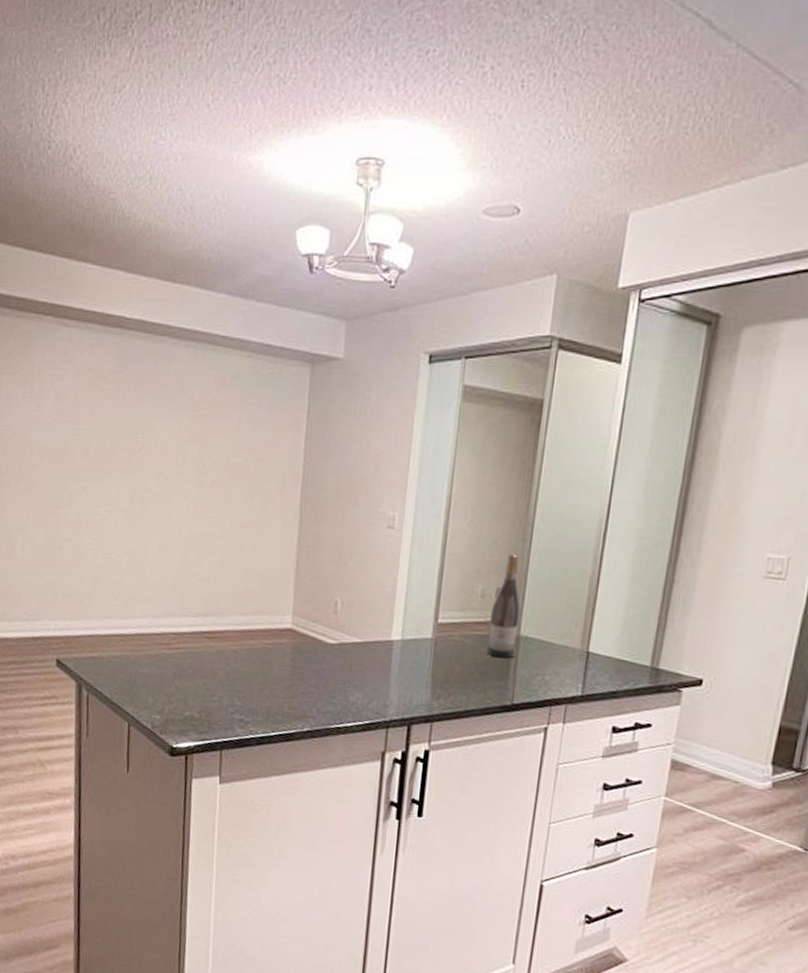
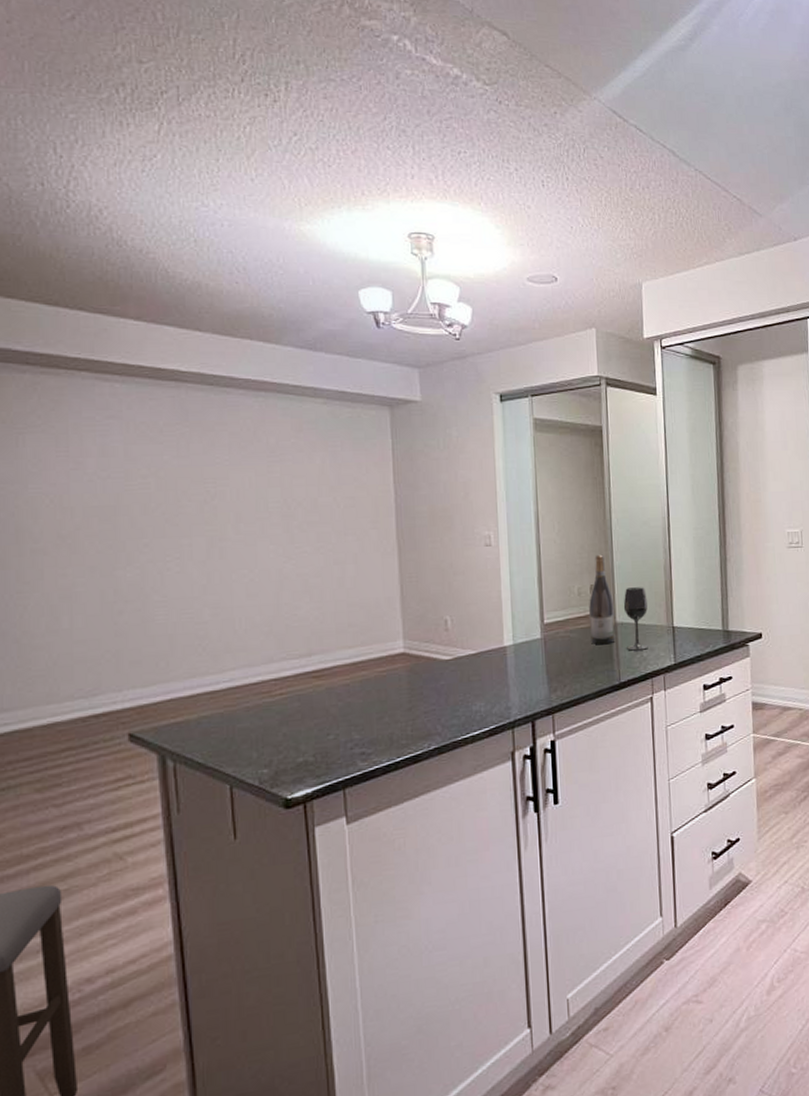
wine glass: none [527,597,563,673] -> present [623,587,649,651]

